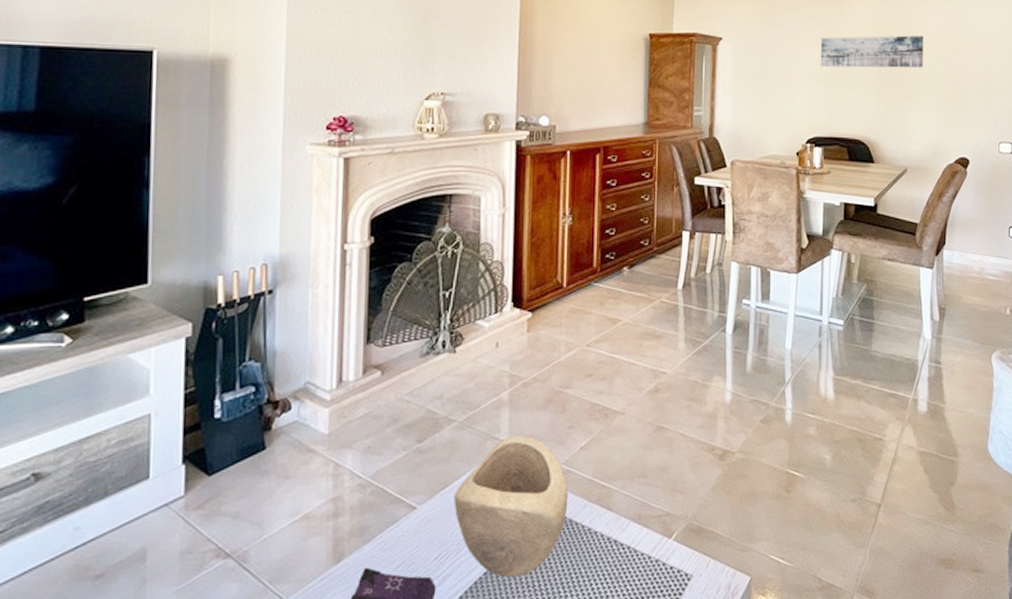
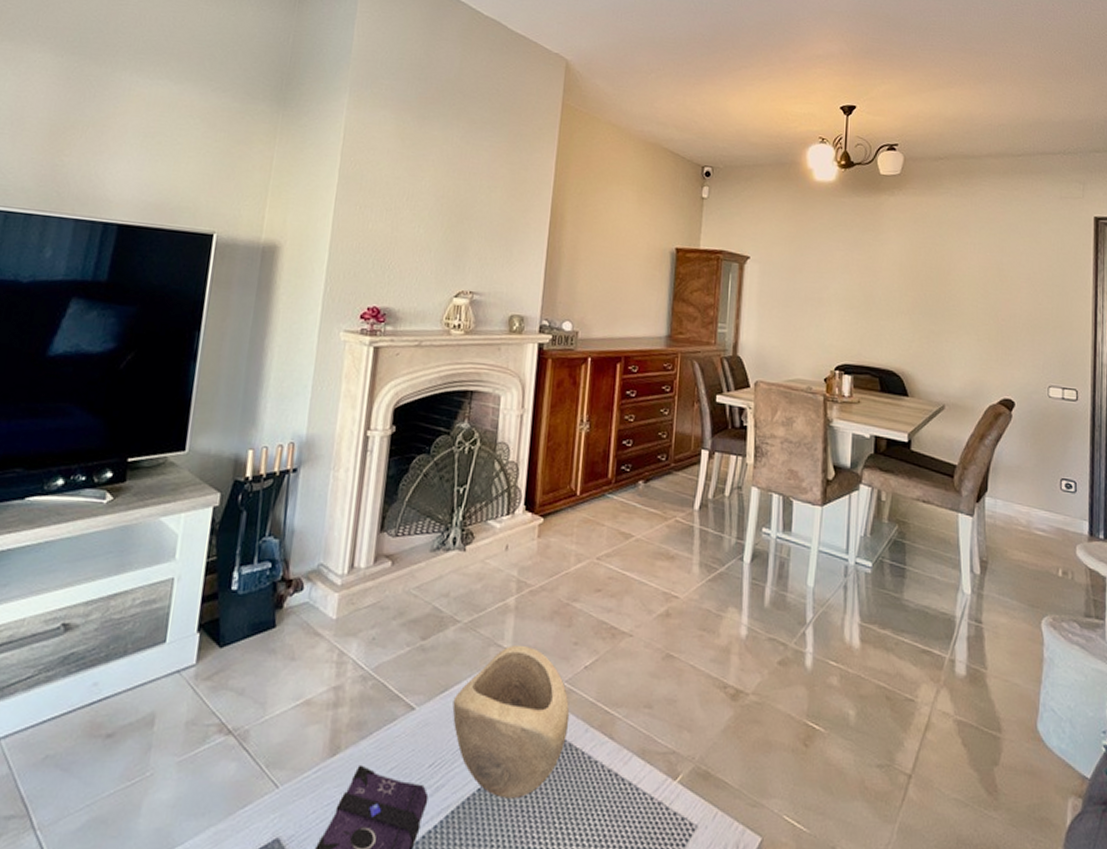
wall art: present [820,35,924,68] -> none [851,262,964,301]

